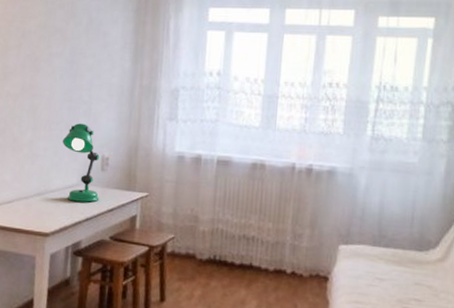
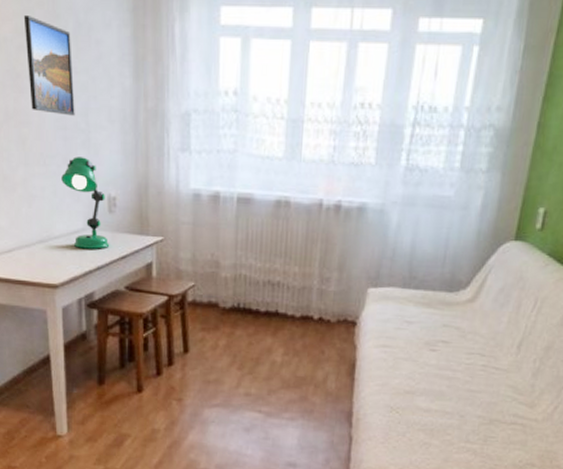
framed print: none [44,14,84,90] -> present [23,16,75,116]

